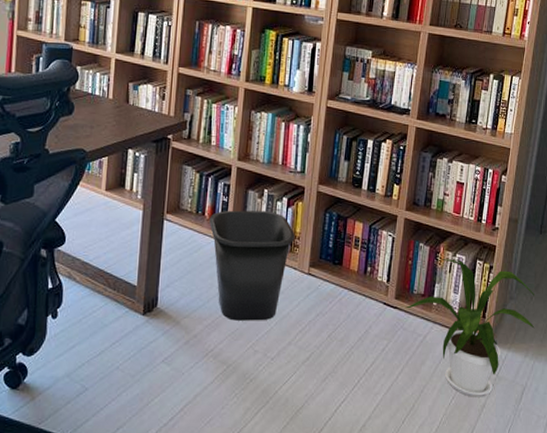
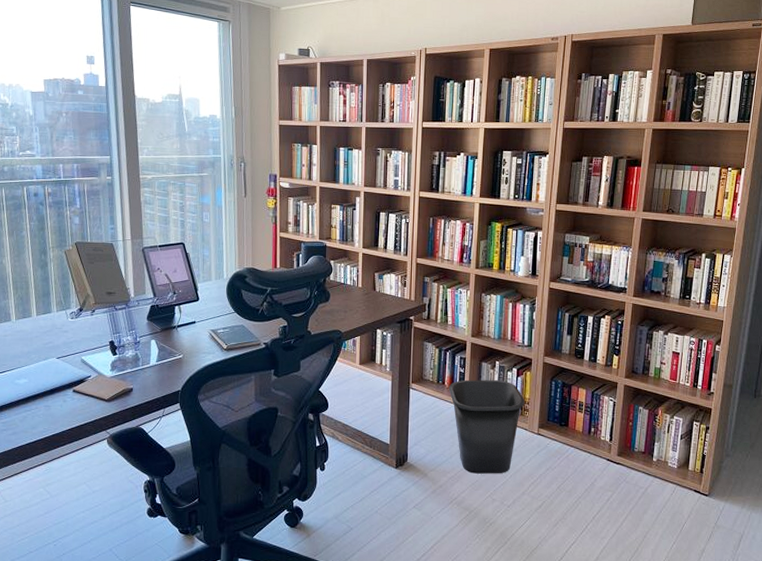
house plant: present [406,259,535,397] -> none [628,421,751,543]

